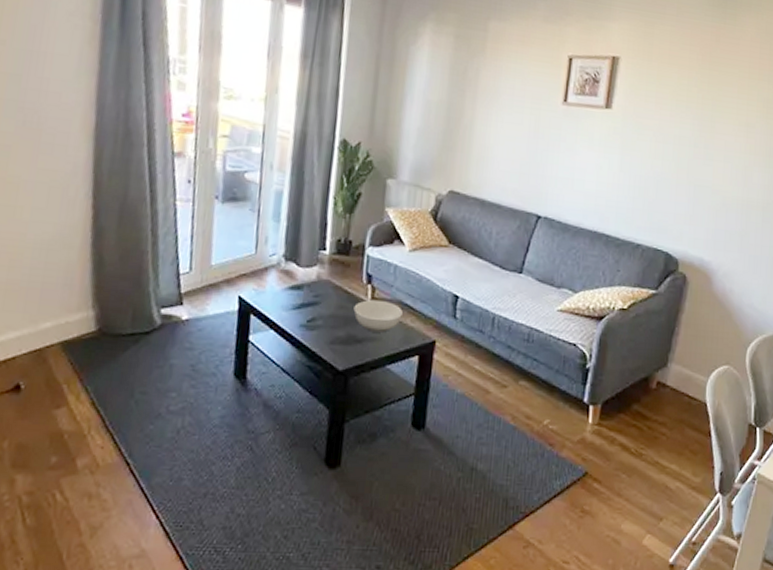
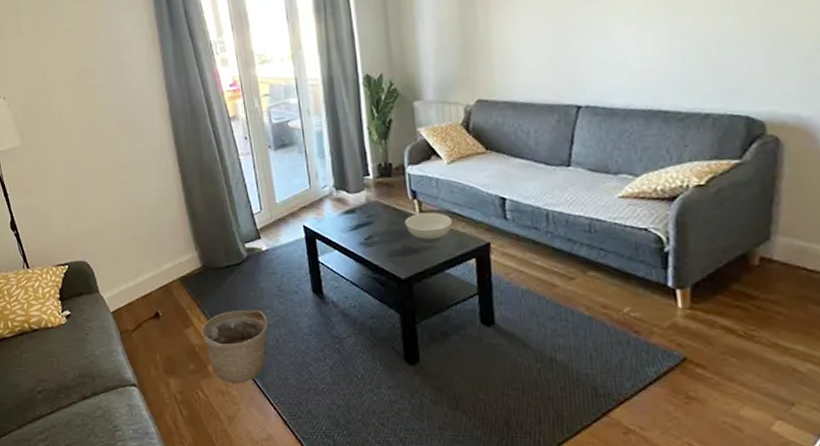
basket: none [76,389,171,484] -> present [201,309,269,383]

